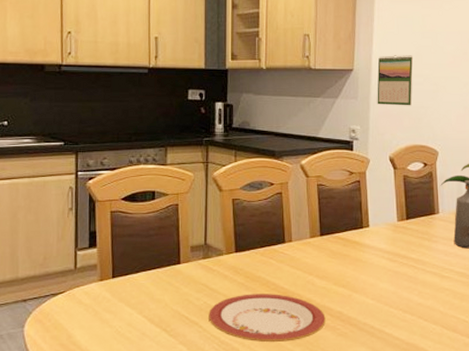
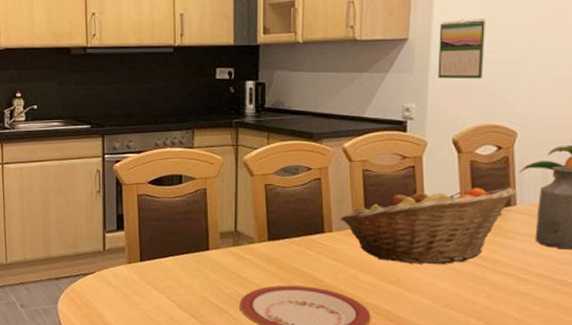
fruit basket: none [299,198,438,268] -> present [340,187,516,265]

